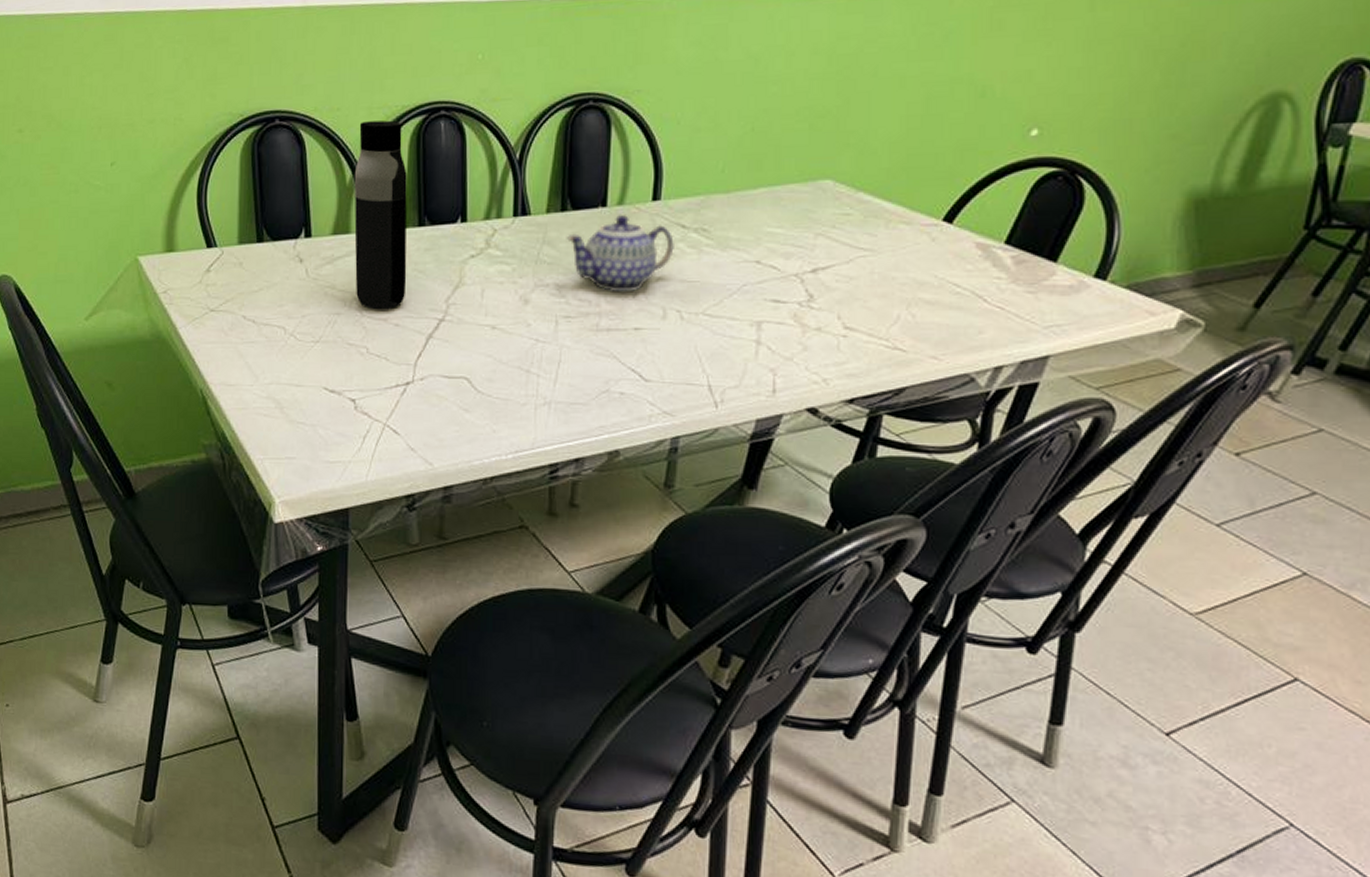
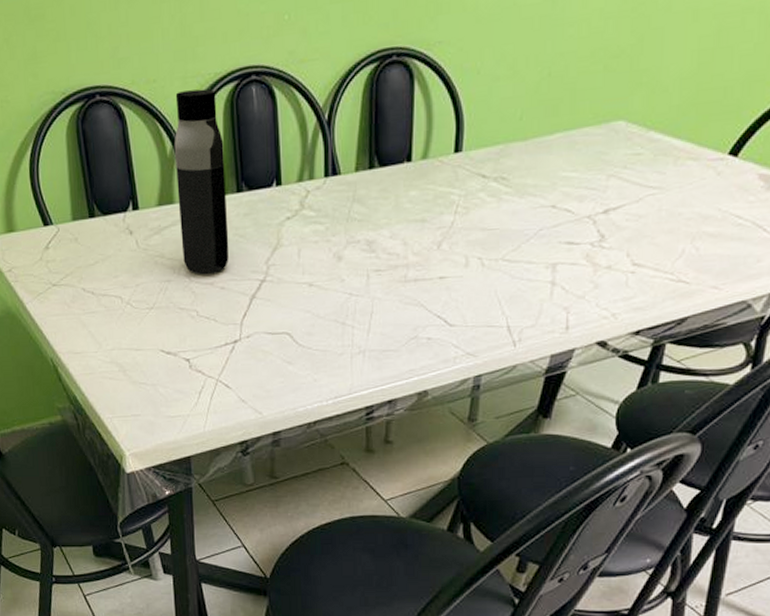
teapot: present [566,214,674,293] -> none [374,168,475,244]

